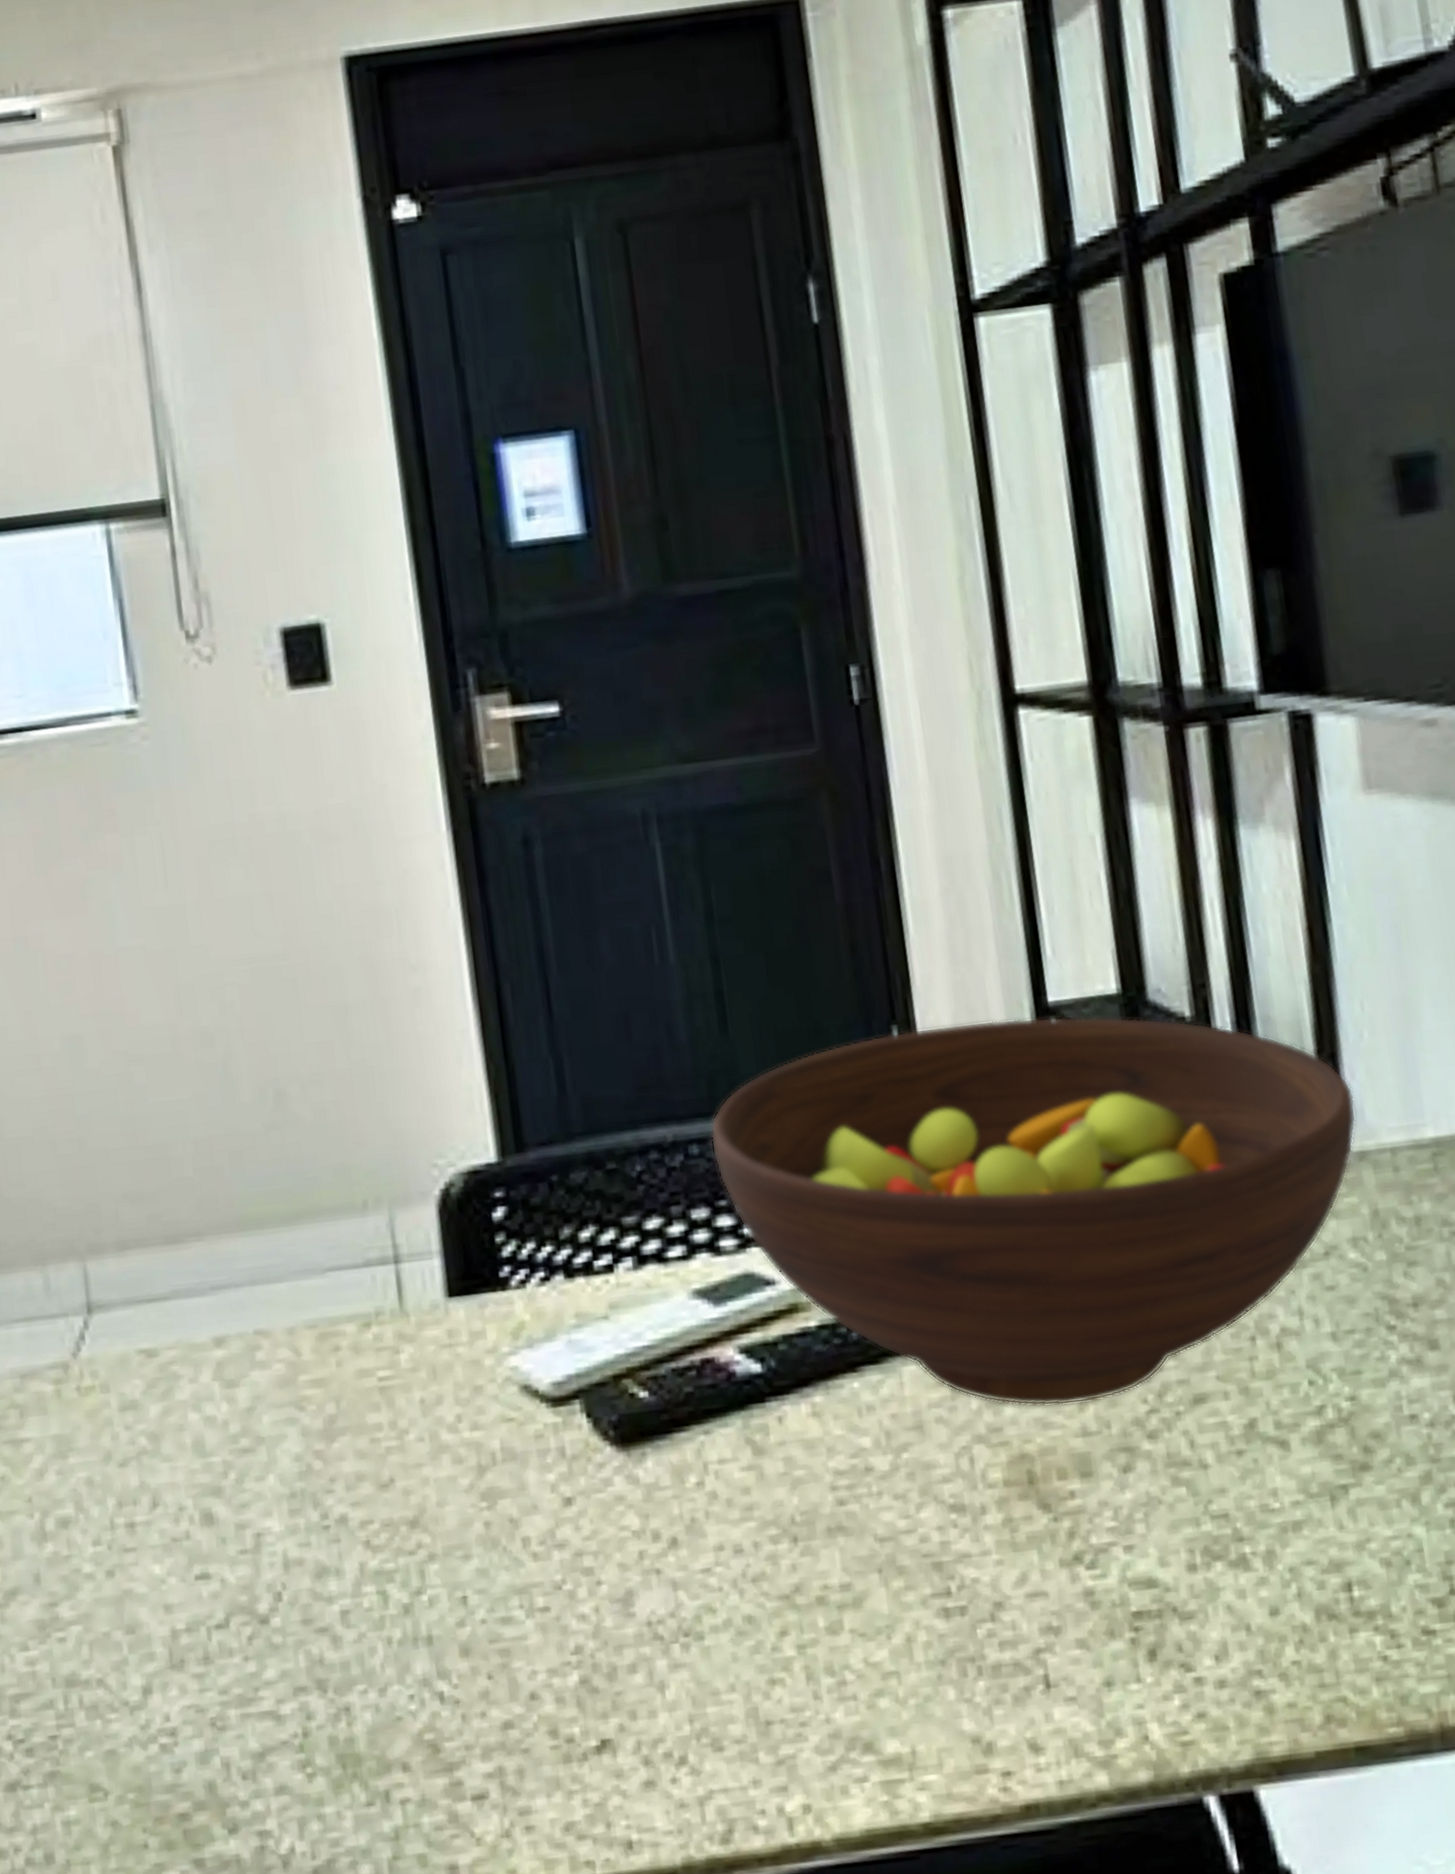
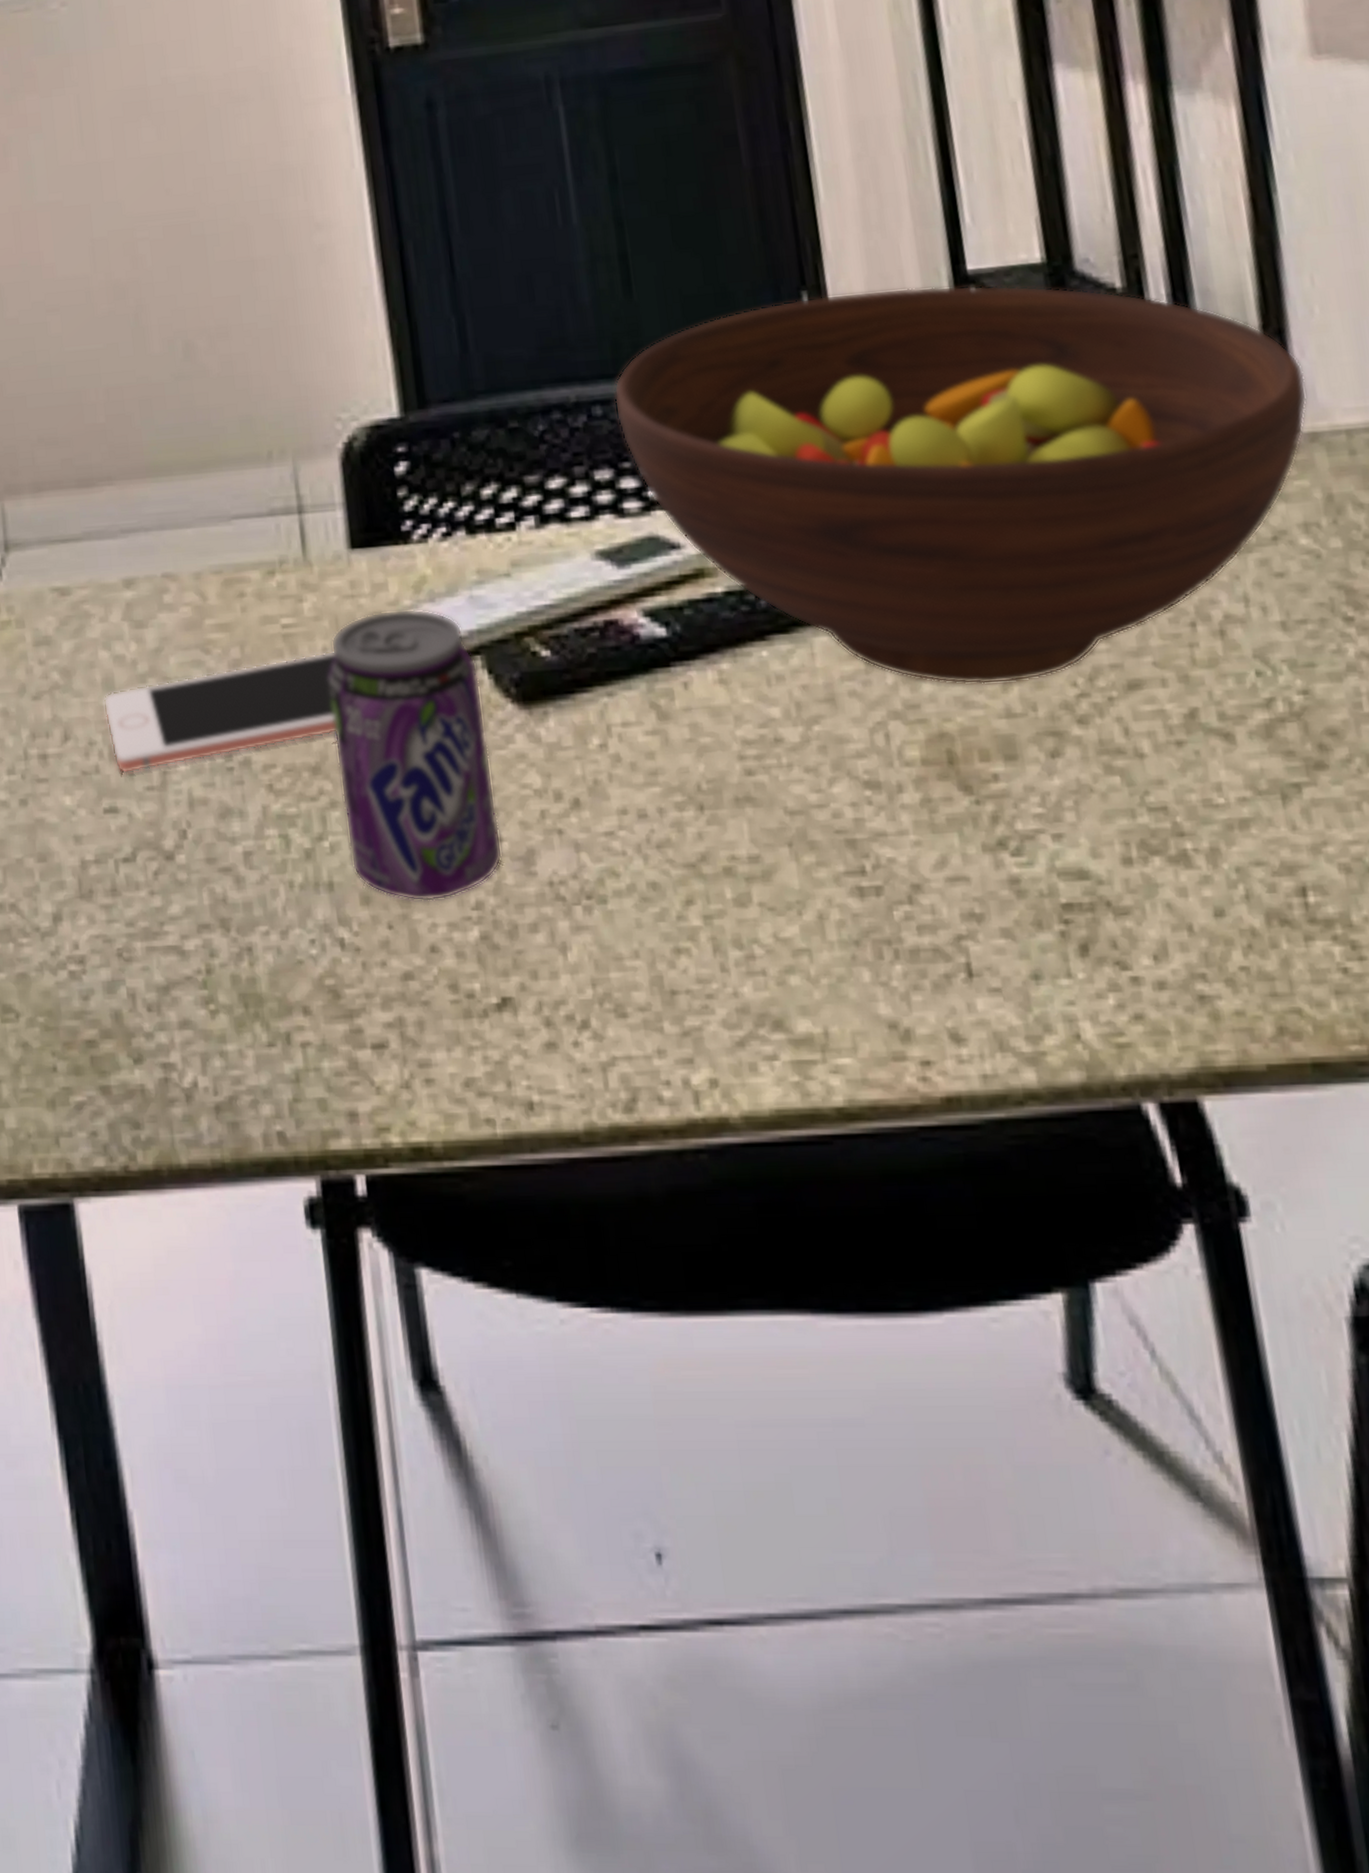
cell phone: none [193,1400,434,1538] -> present [103,649,336,774]
beverage can: none [426,1355,602,1650] -> present [328,608,503,902]

